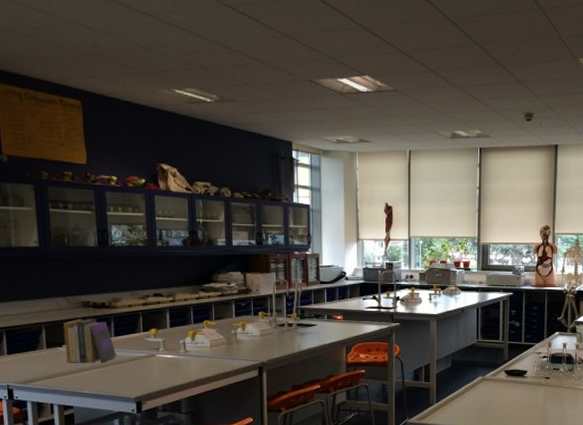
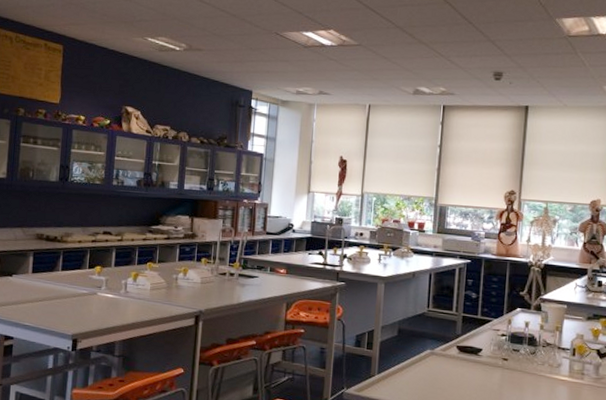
books: present [63,319,117,363] -> none [14,250,61,296]

